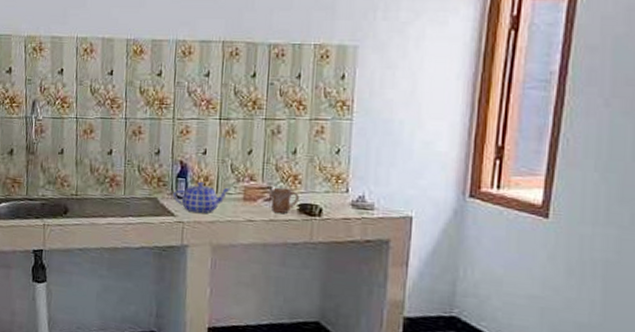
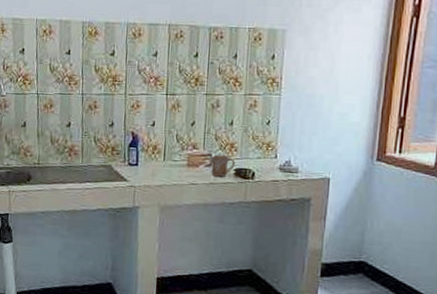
teapot: present [172,181,230,214] -> none [125,150,176,179]

